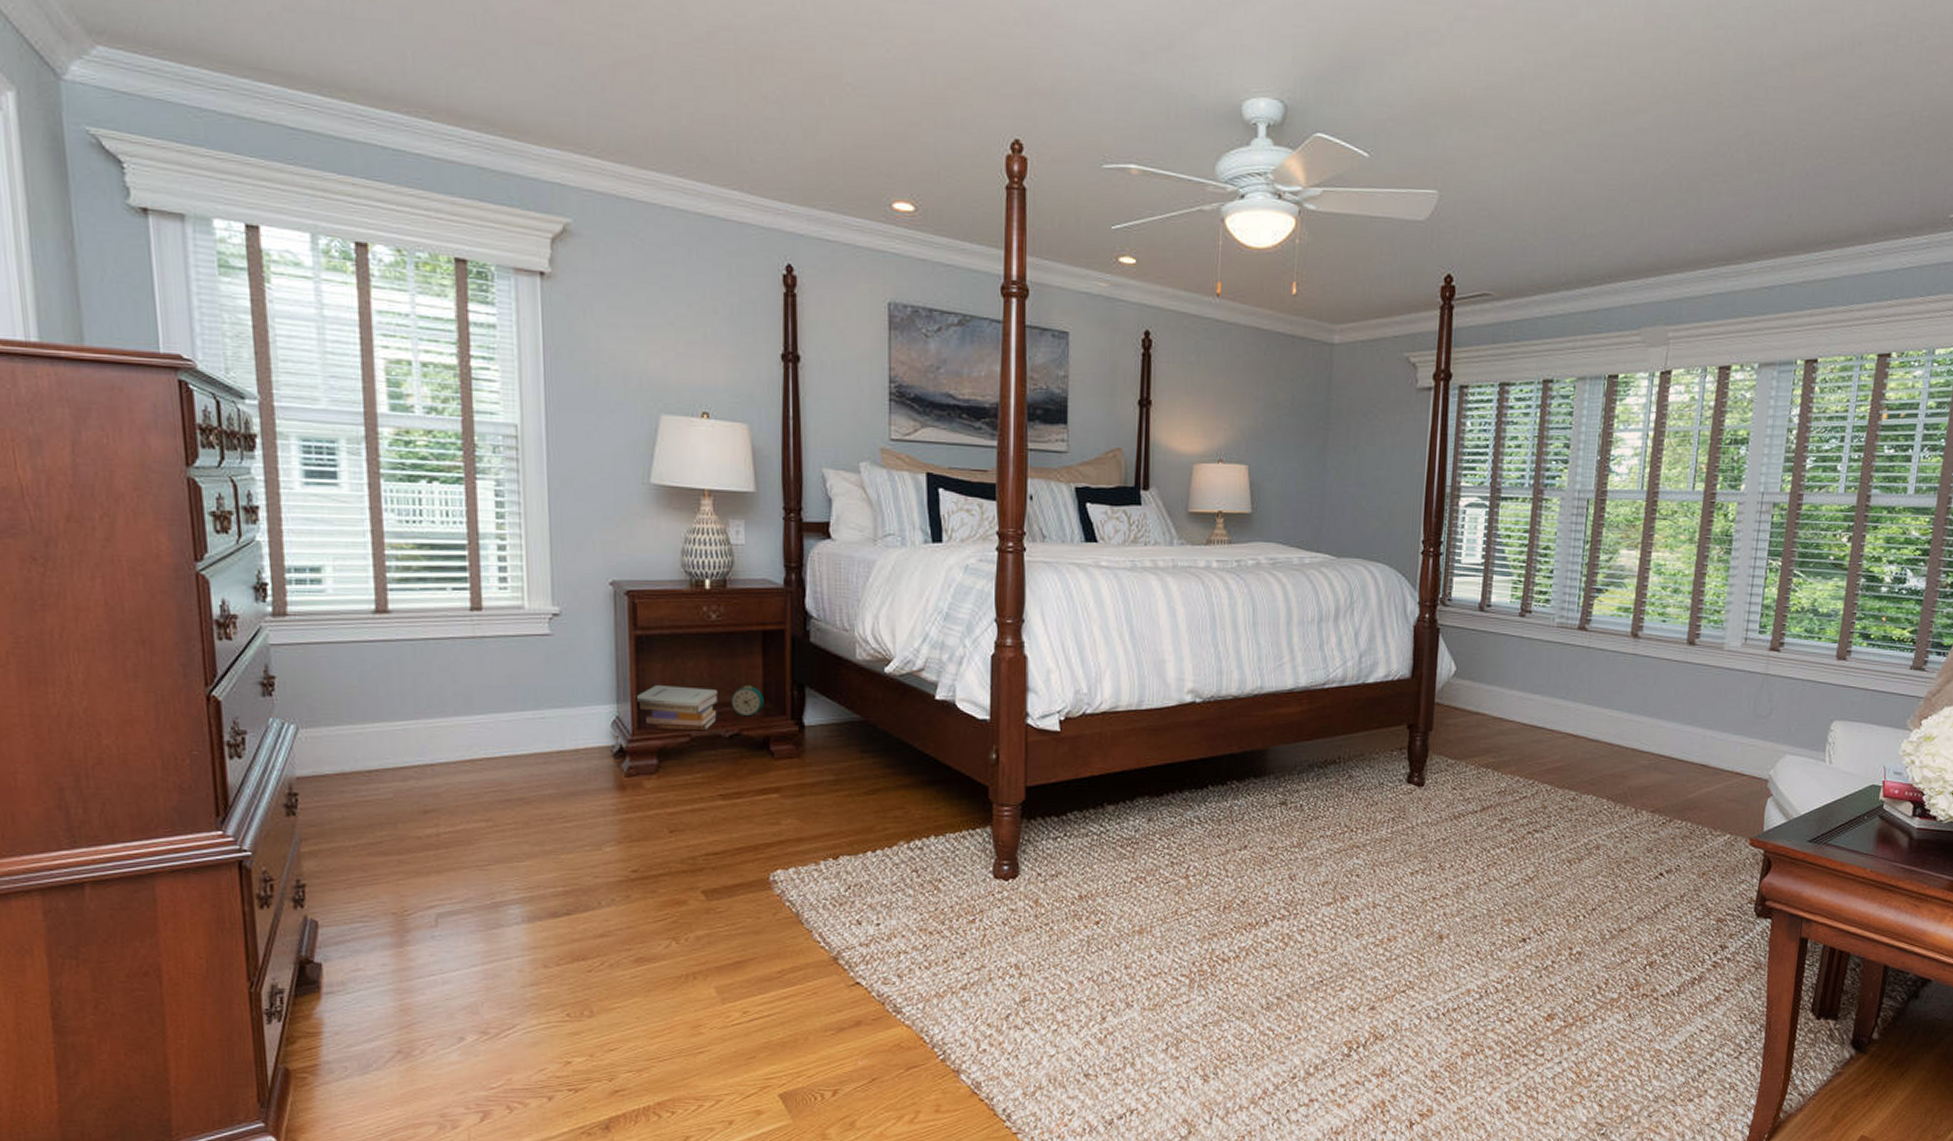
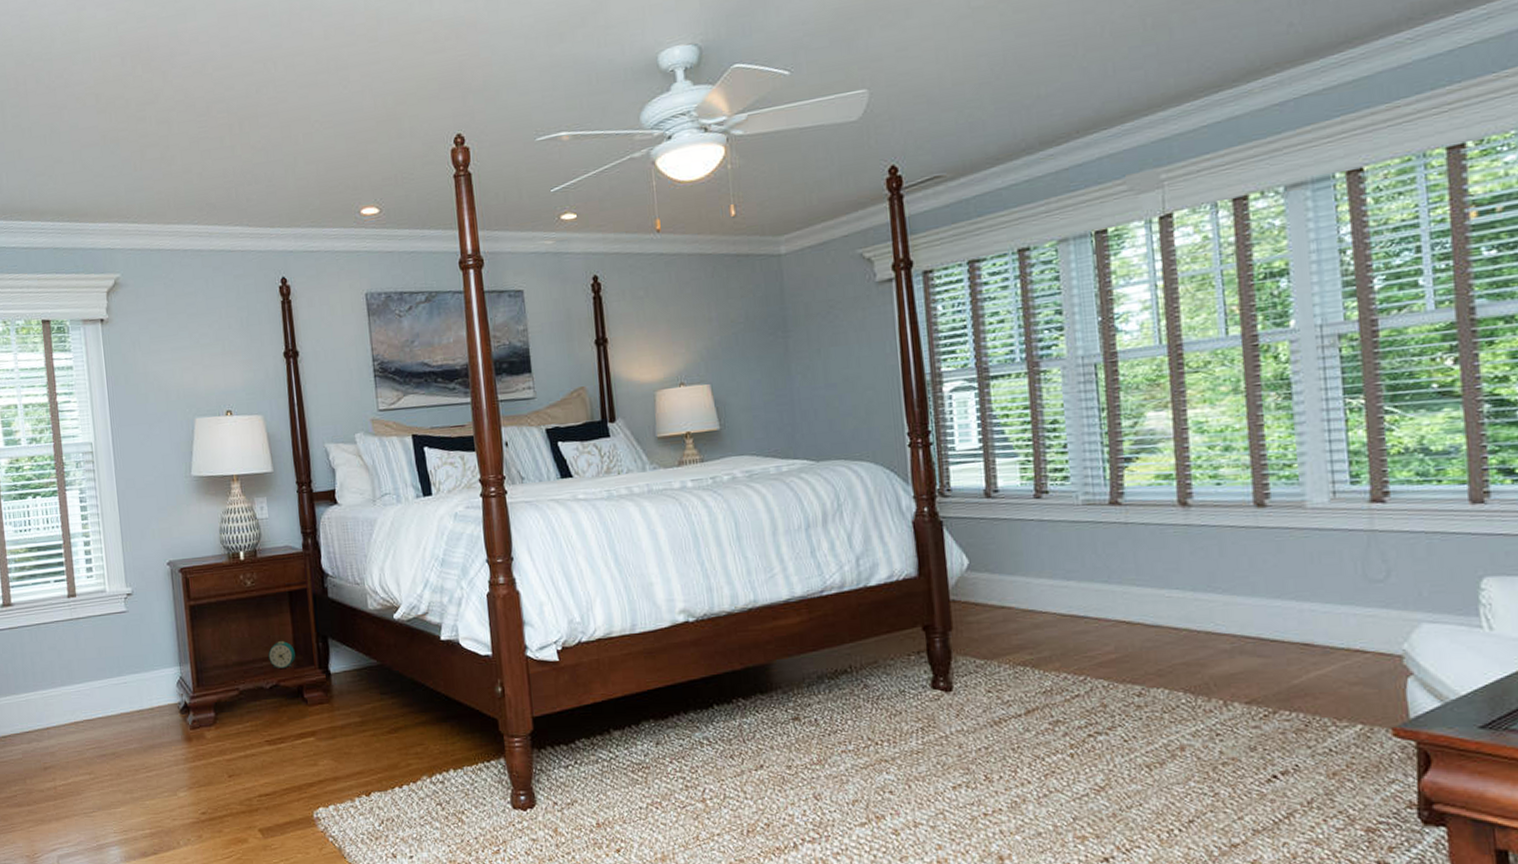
books: present [634,684,718,733] -> none [192,646,259,687]

